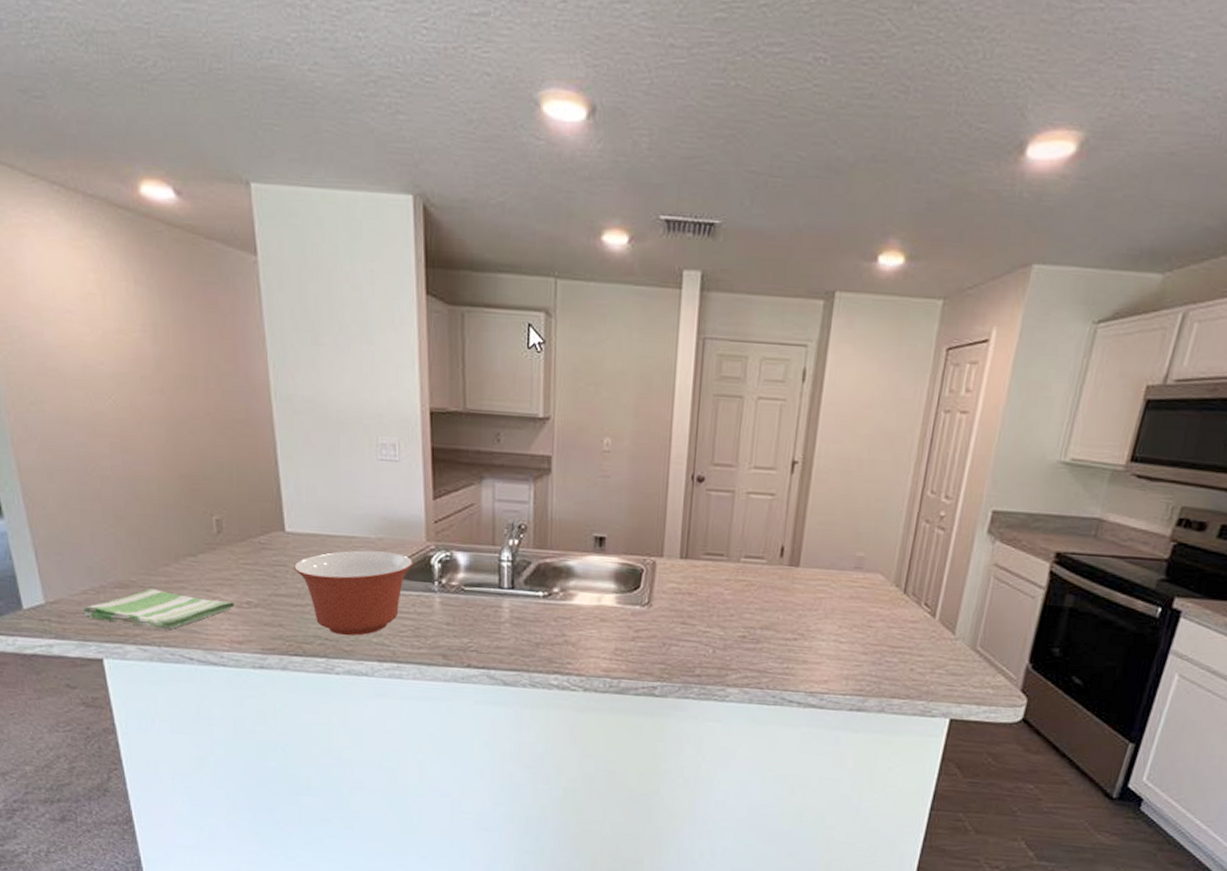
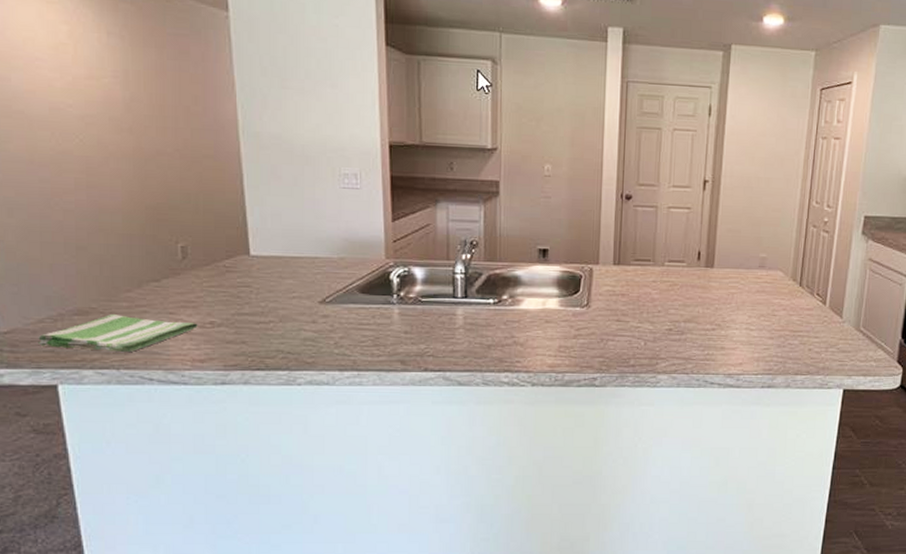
mixing bowl: present [294,550,413,636] -> none [258,269,373,349]

